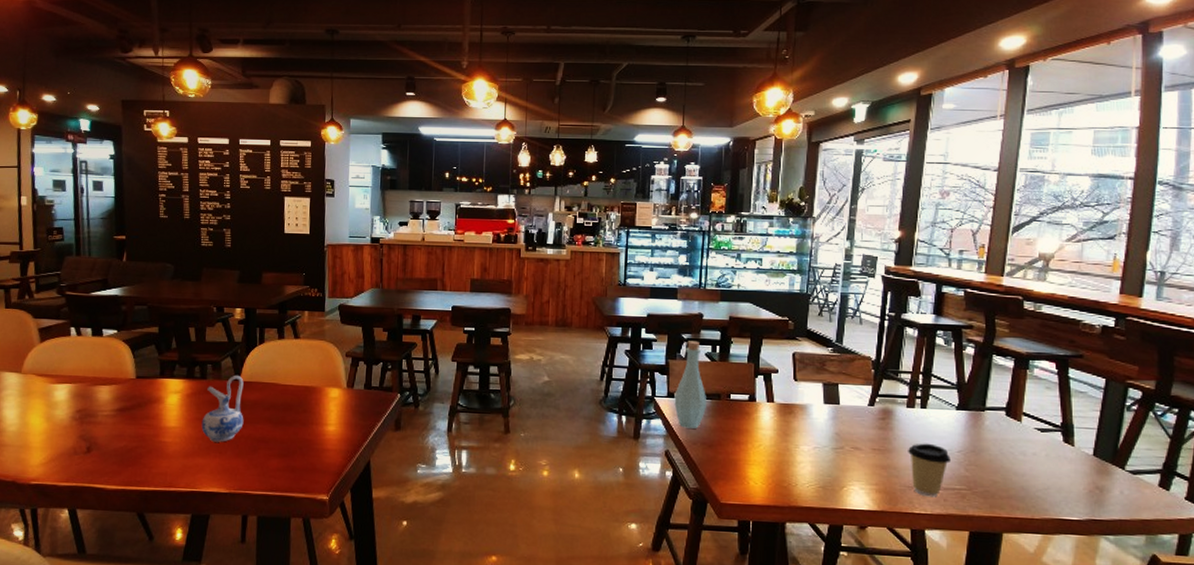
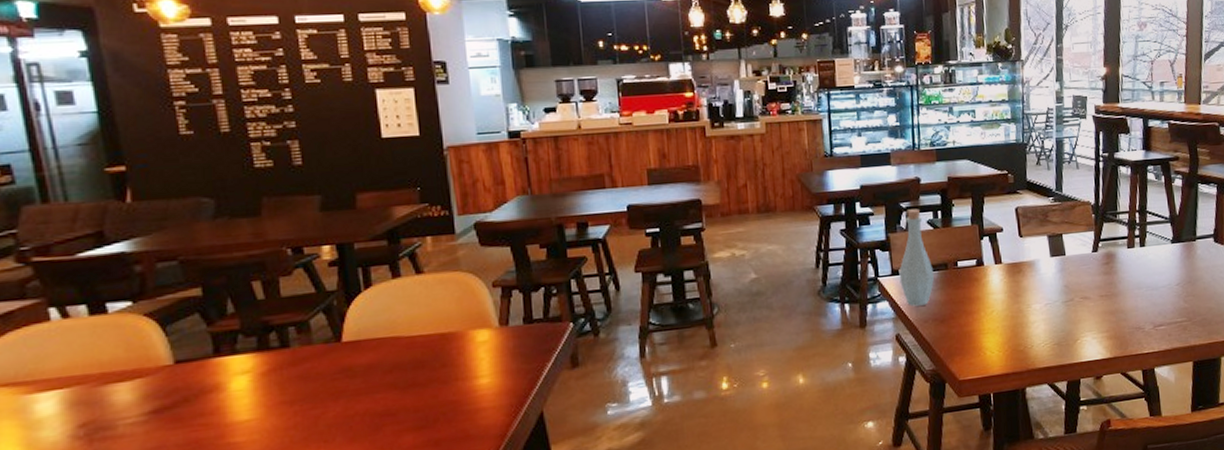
ceramic pitcher: present [201,376,244,442] -> none [290,335,356,429]
coffee cup: present [908,443,950,497] -> none [1132,281,1171,335]

